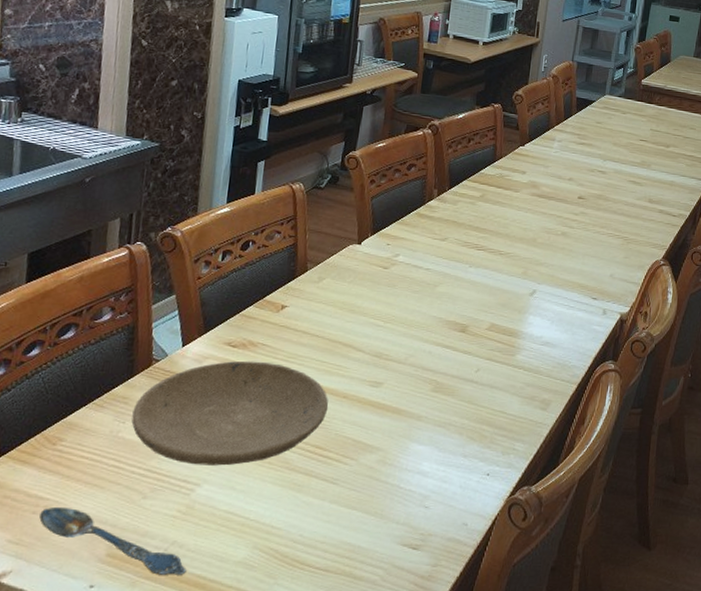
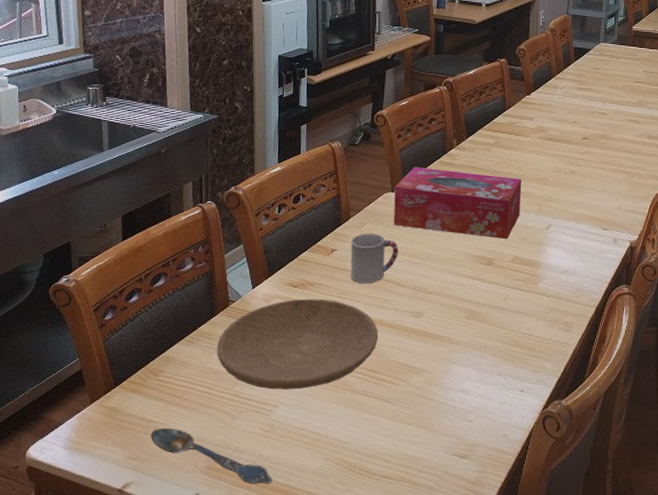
cup: none [301,289,360,347] -> present [350,234,399,284]
tissue box: none [357,217,507,305] -> present [394,167,522,240]

